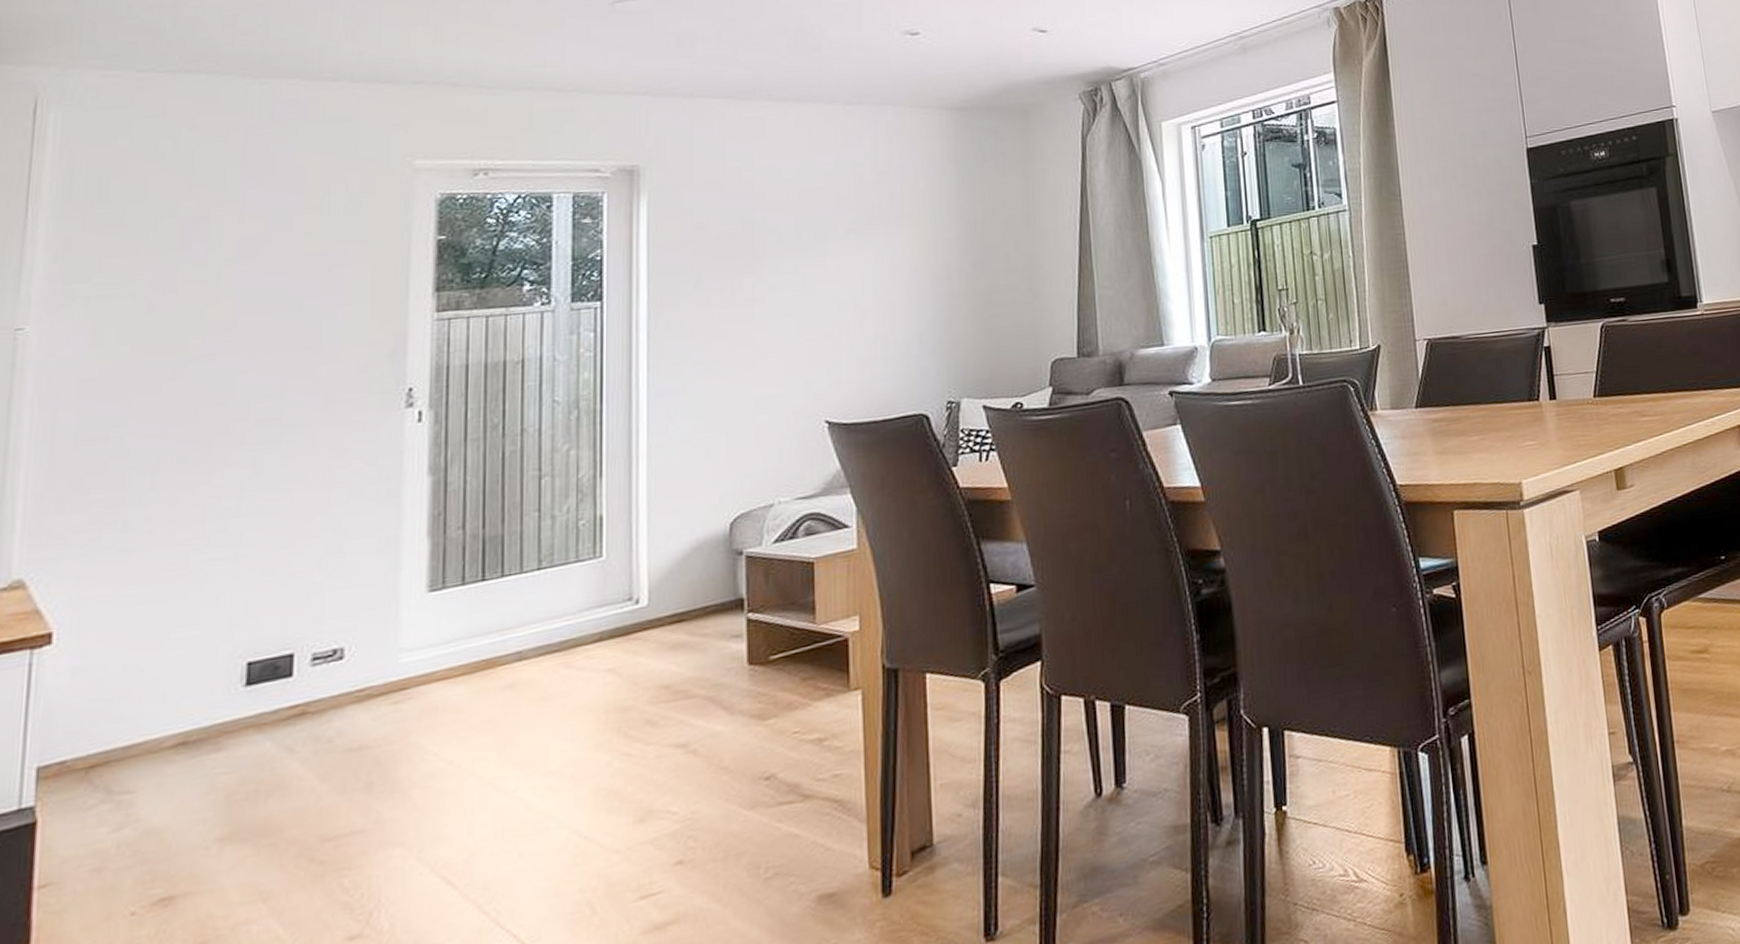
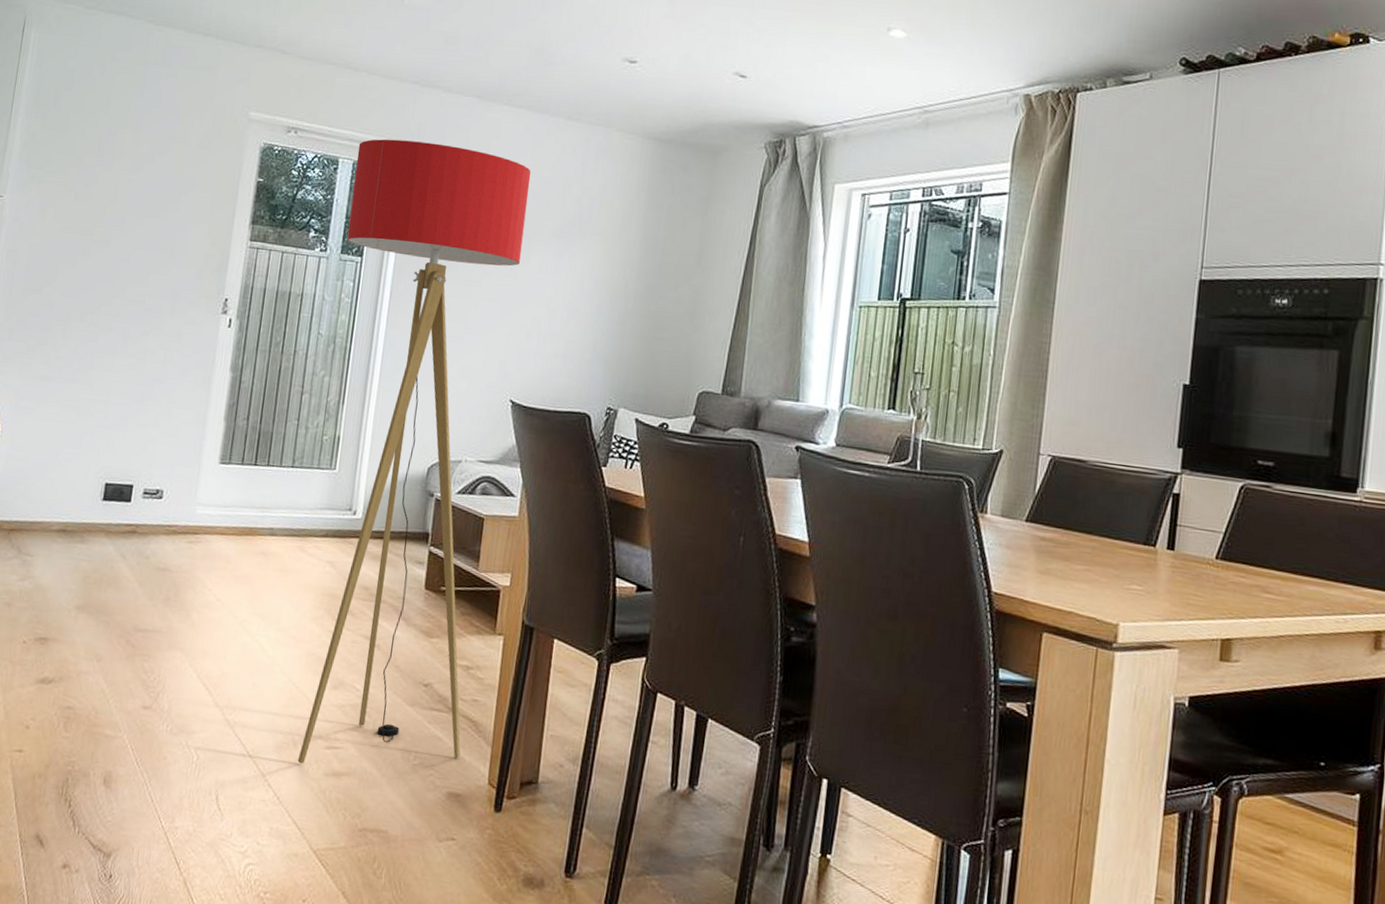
floor lamp: none [577,155,827,932] -> present [297,139,531,764]

